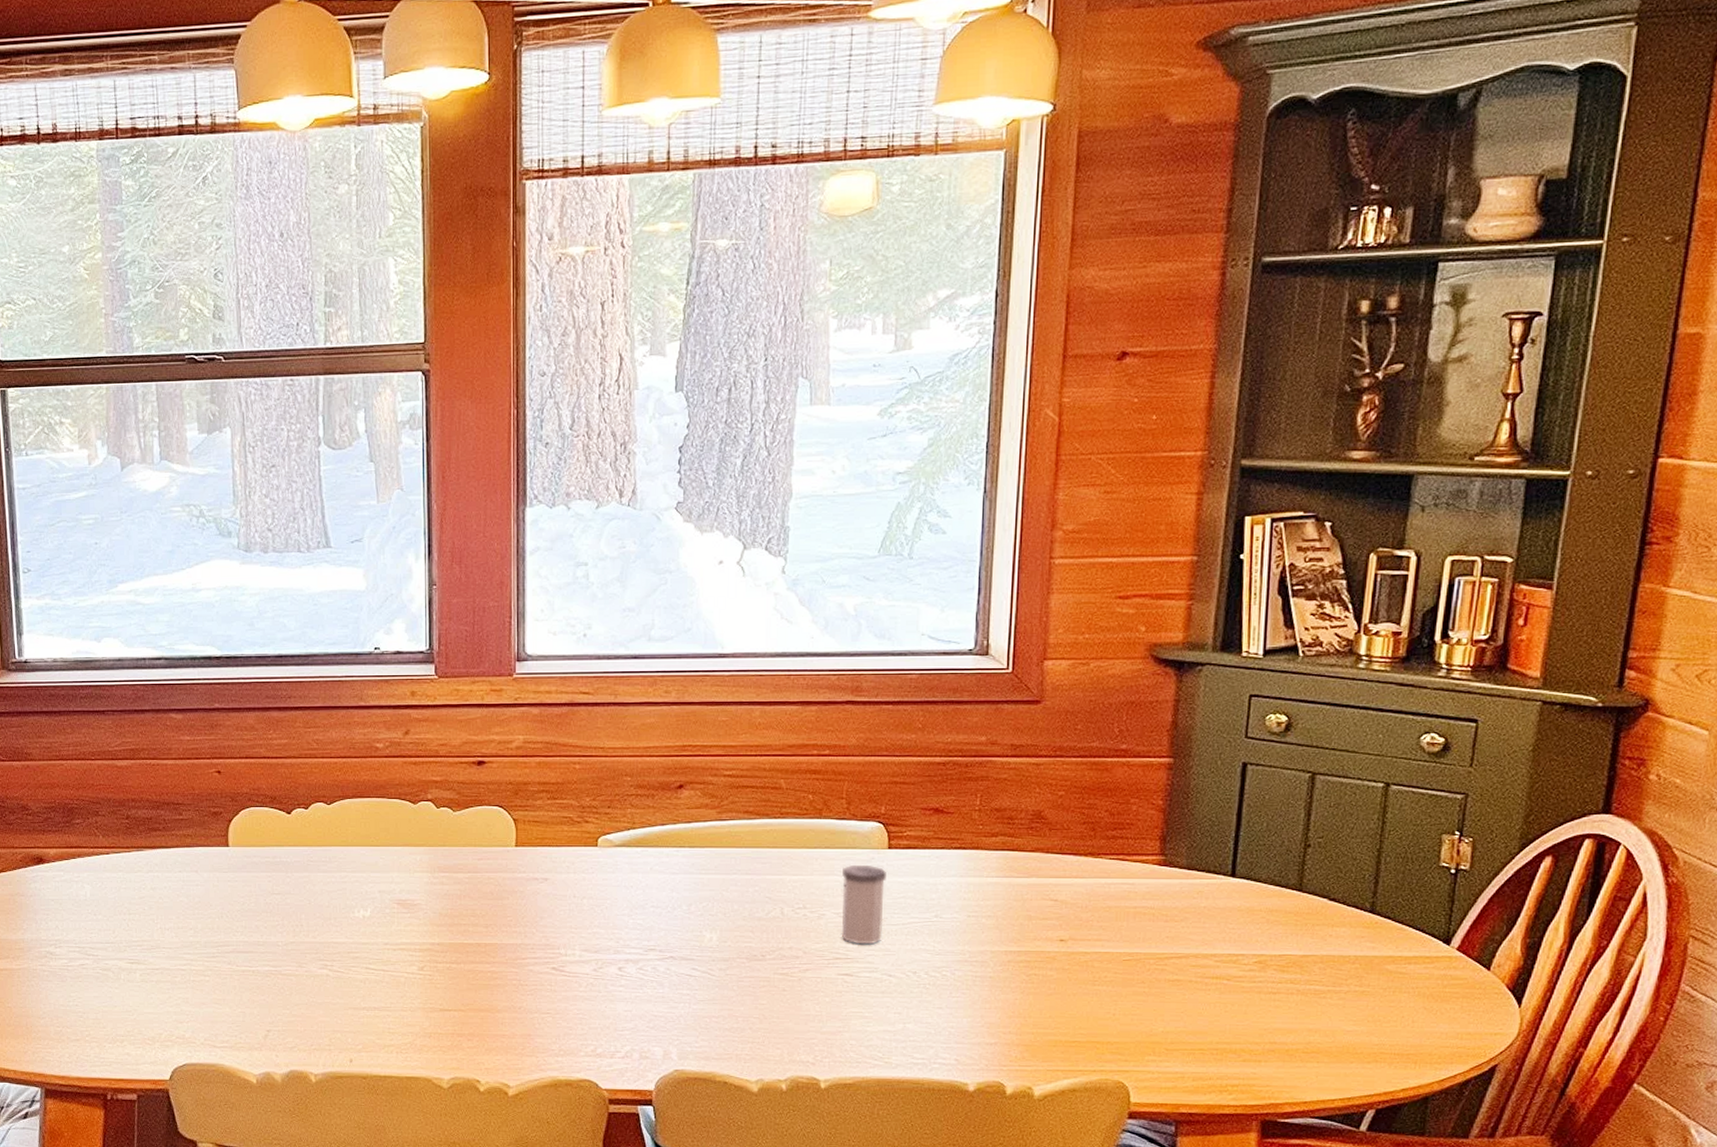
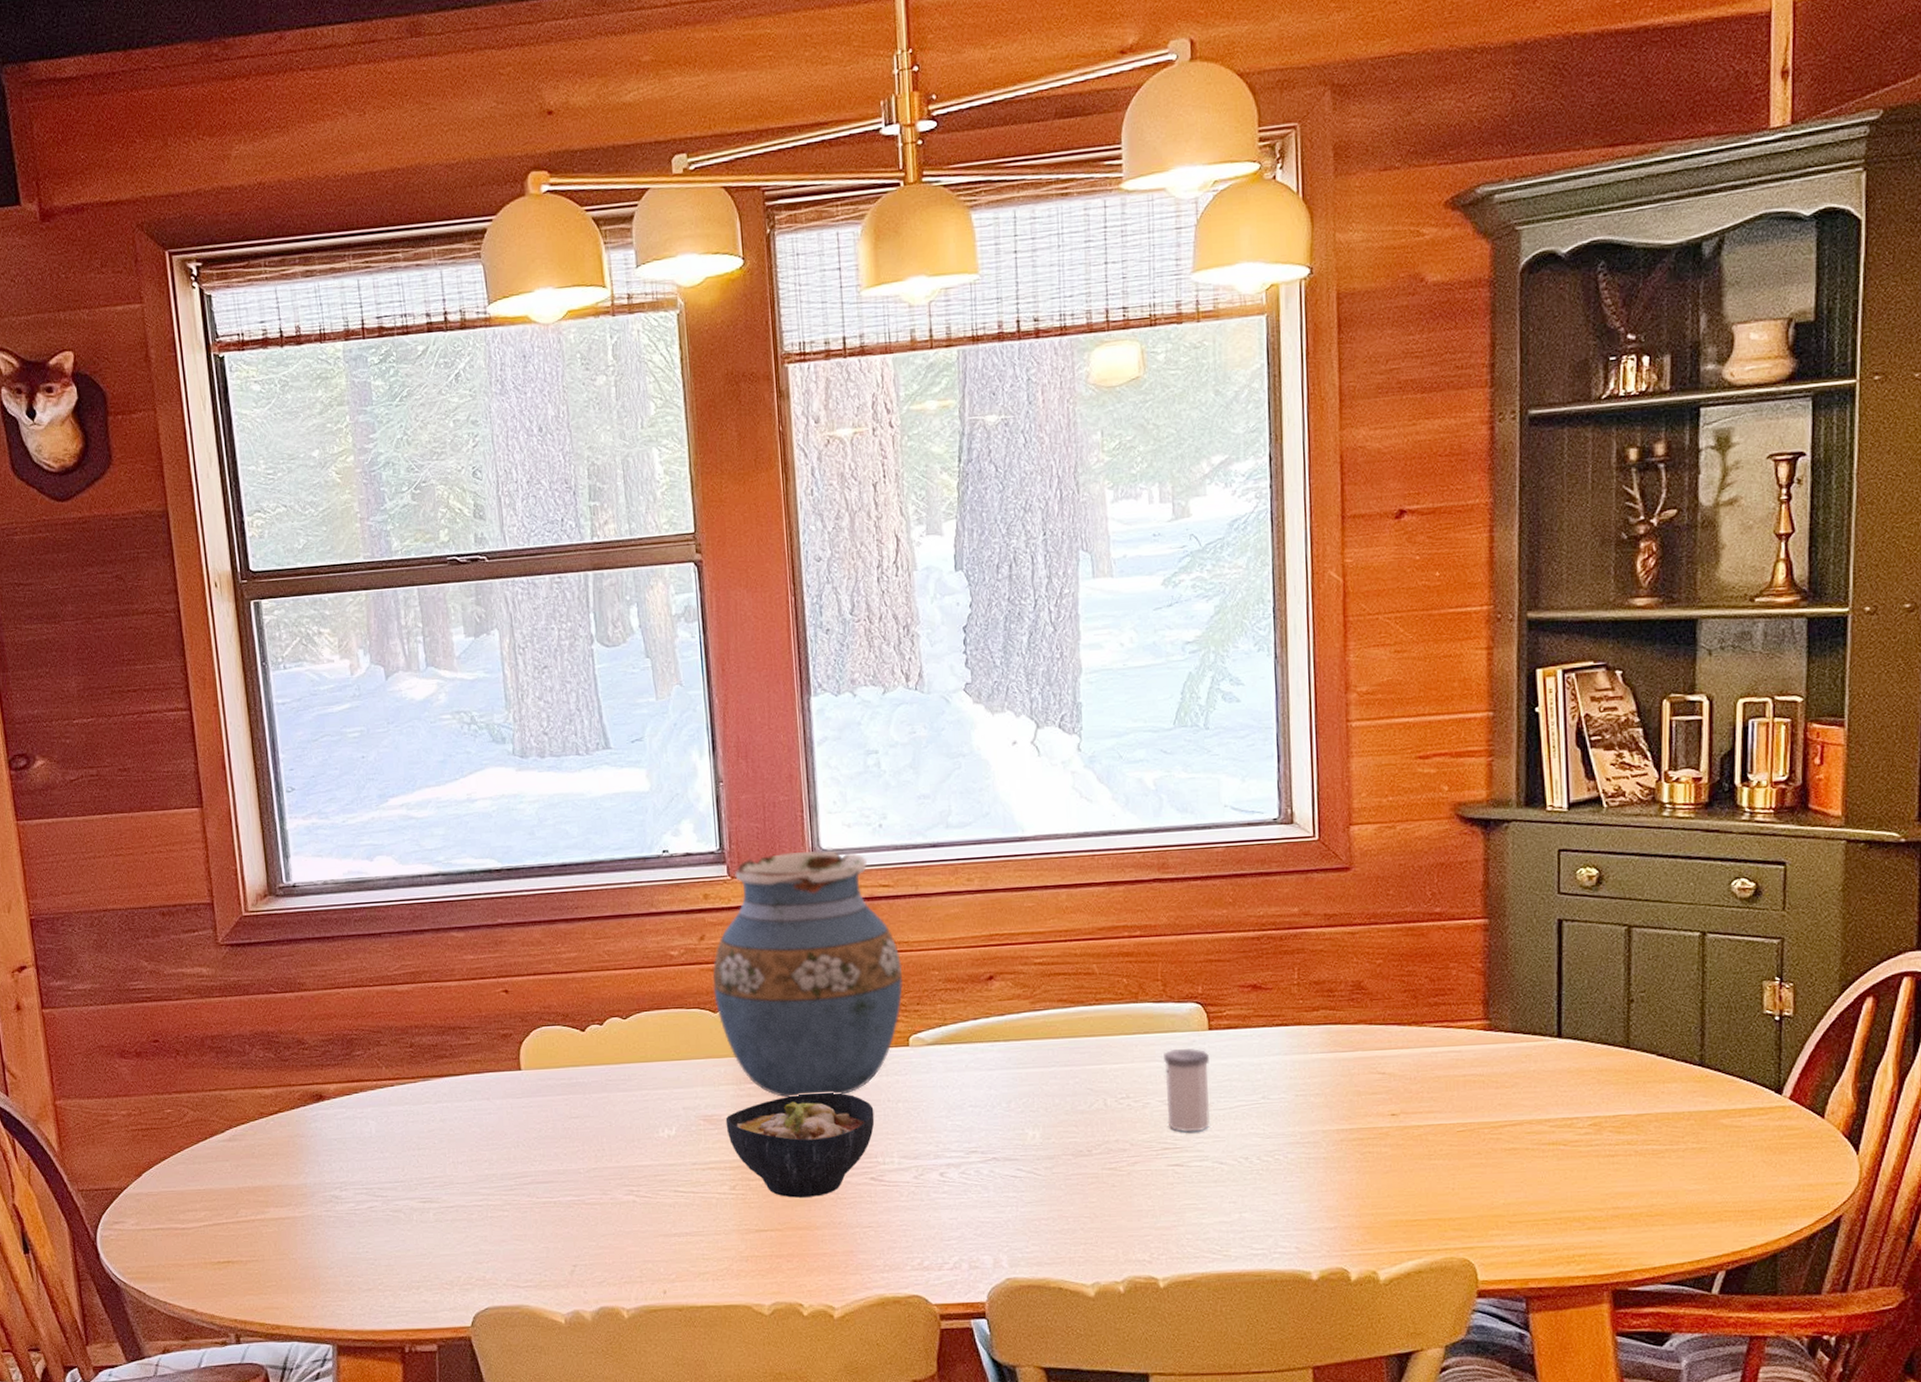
vase: none [414,655,597,889] -> present [712,850,904,1098]
bowl: none [418,885,560,982] -> present [725,1092,875,1198]

